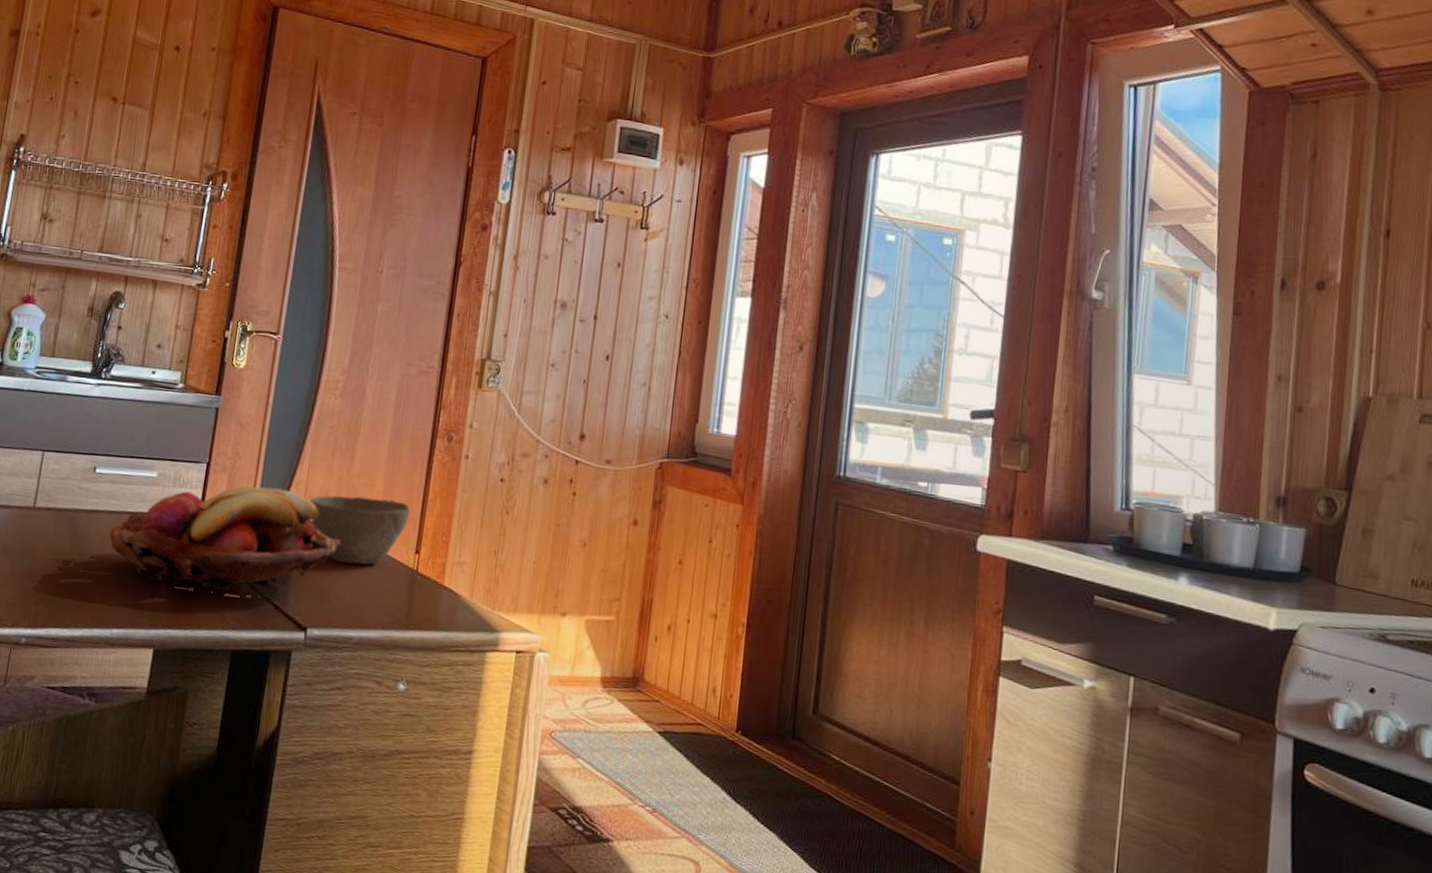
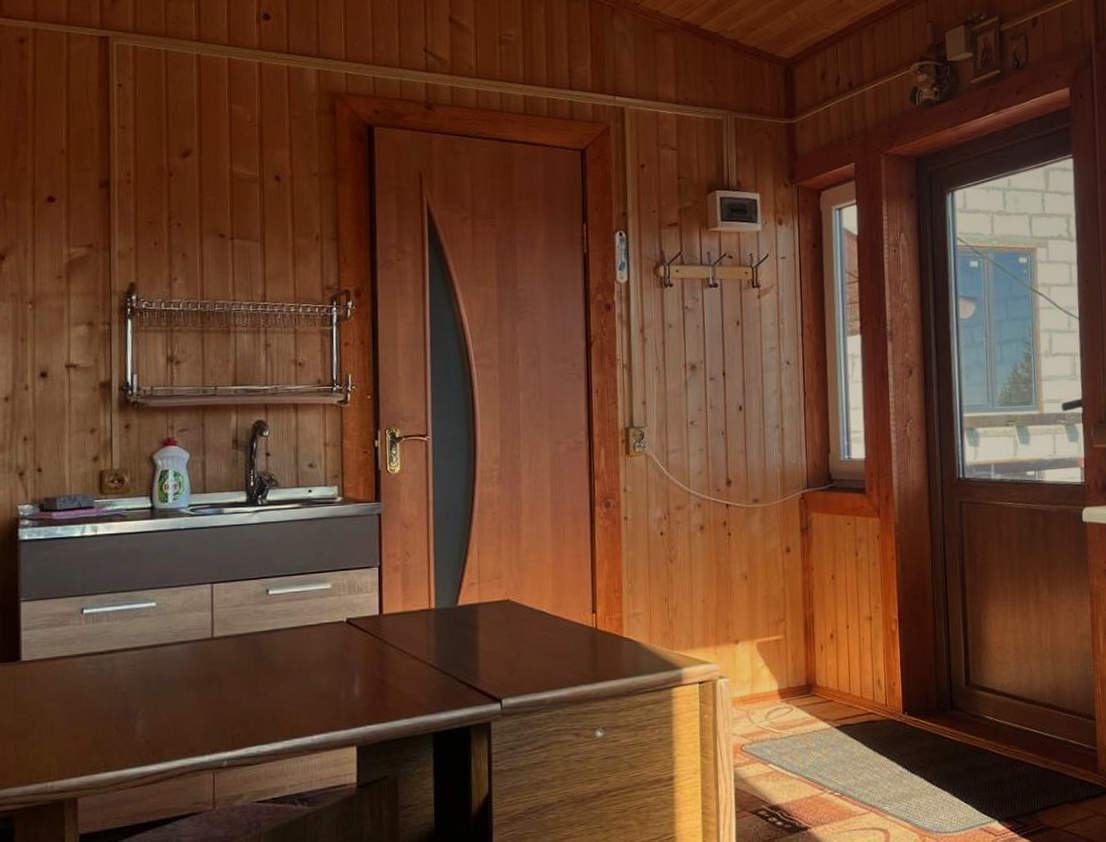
fruit basket: present [109,486,341,598] -> none [293,577,520,686]
bowl: present [310,495,411,566] -> none [485,569,582,635]

